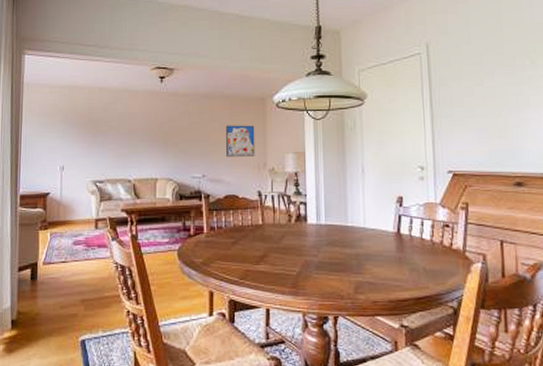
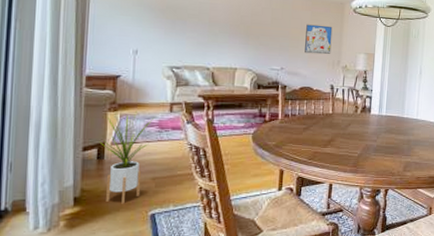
house plant: none [33,228,82,328] -> present [99,110,155,204]

